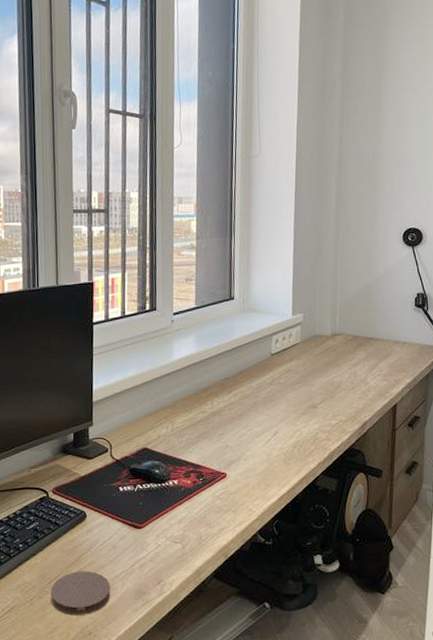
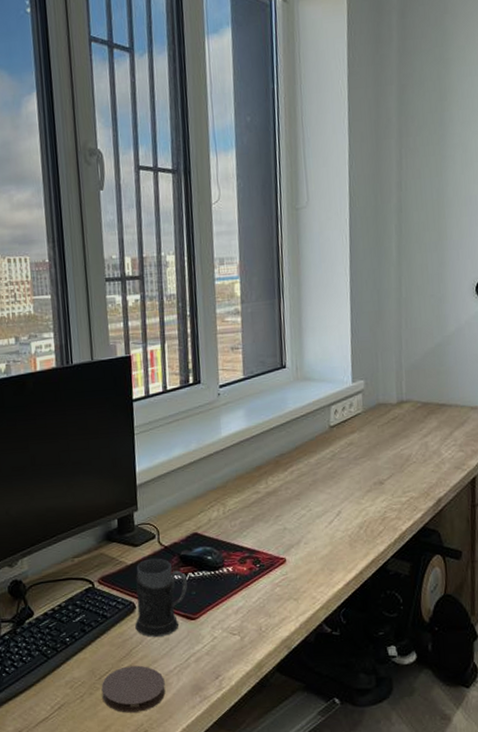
mug: none [85,470,136,544] -> present [135,558,188,637]

